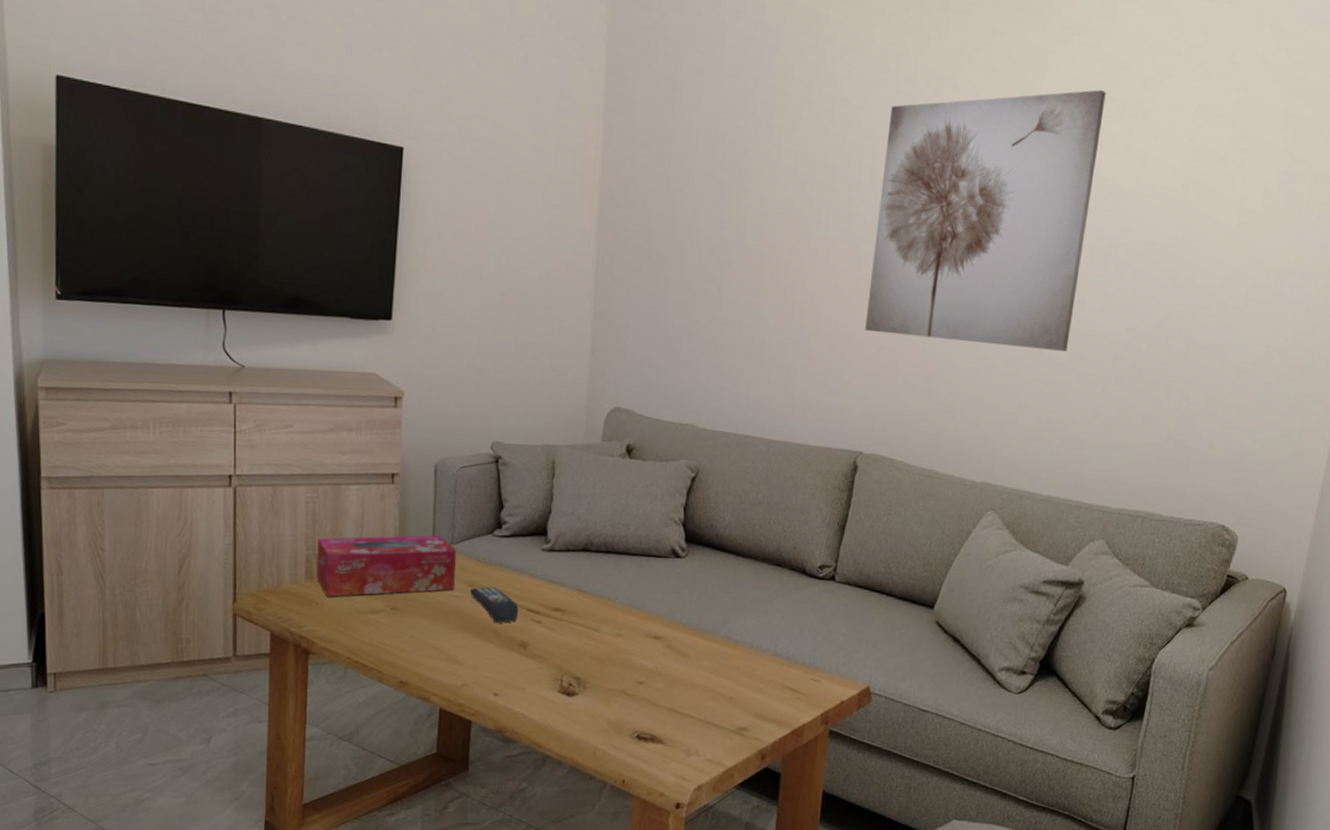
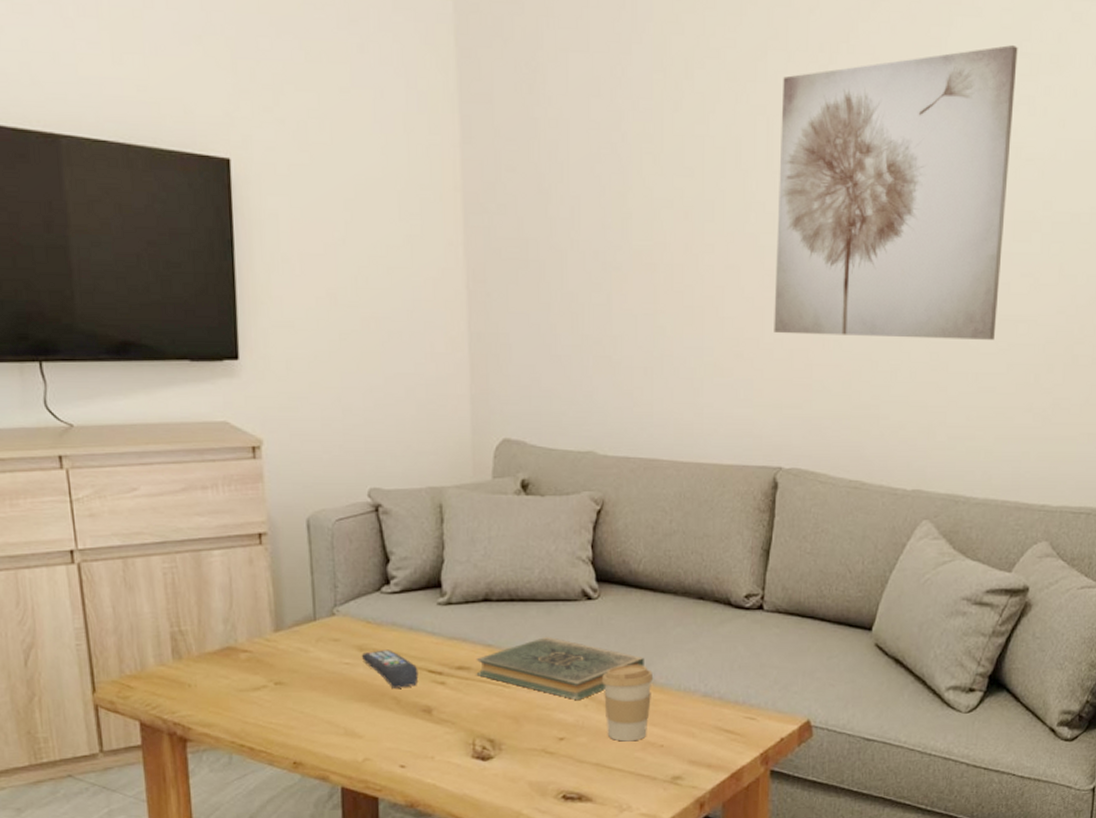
tissue box: present [316,535,456,597] -> none [182,598,343,677]
book: none [570,587,722,648] -> present [476,636,644,700]
coffee cup: none [681,620,730,691] -> present [601,665,654,742]

